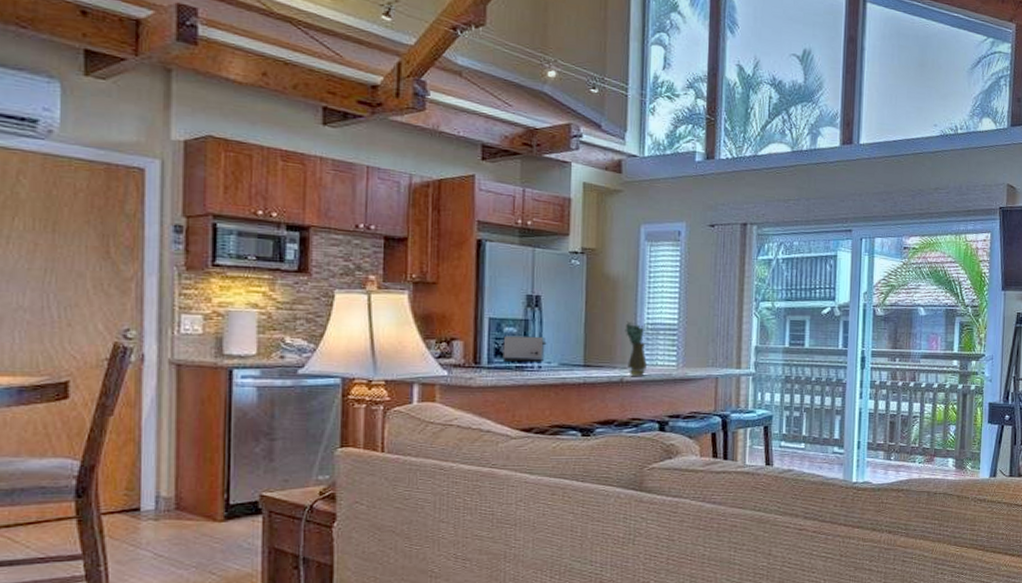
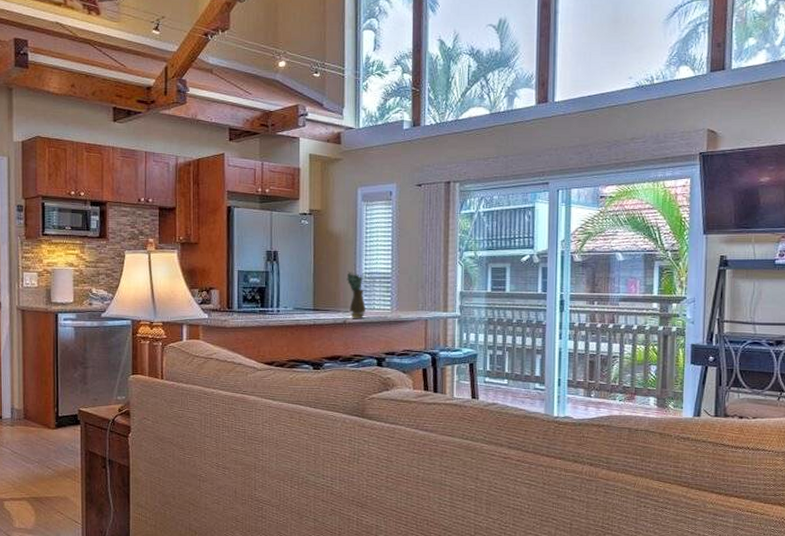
toaster: present [503,335,547,363] -> none [249,285,283,308]

